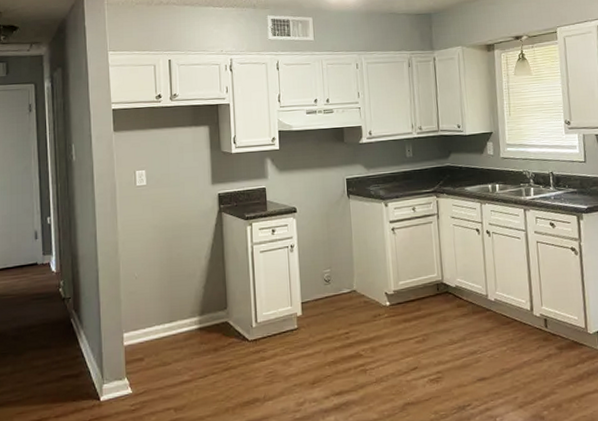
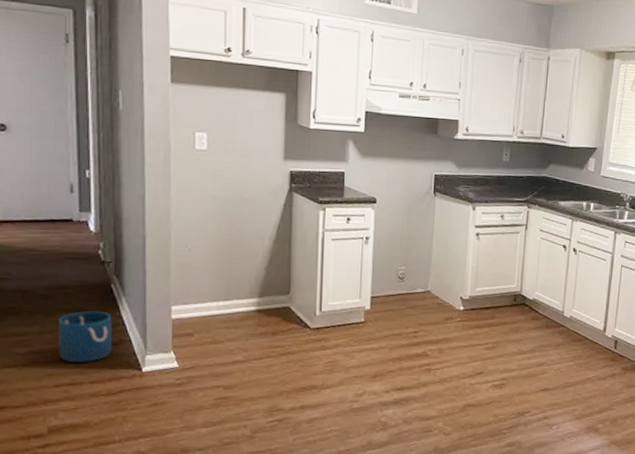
bucket: none [28,346,73,398] -> present [58,311,112,362]

